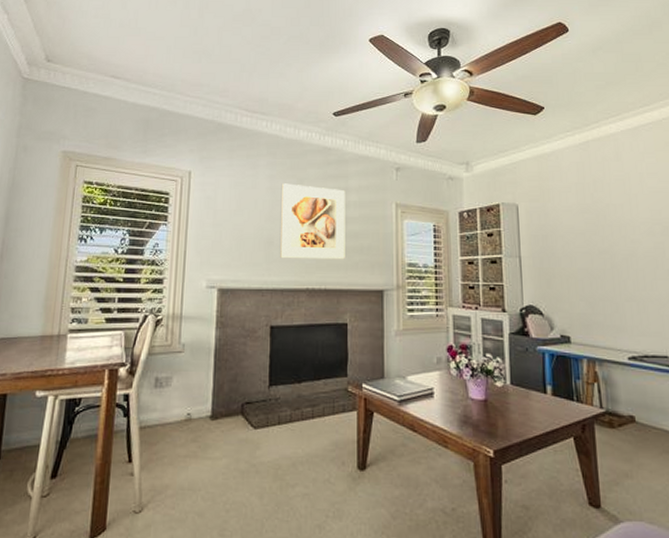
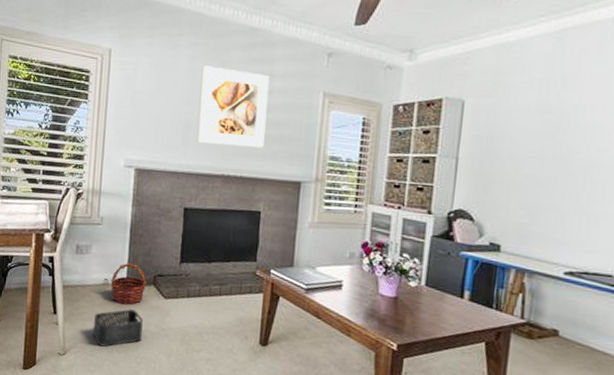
storage bin: none [174,446,231,496] -> present [92,309,143,347]
basket: none [194,392,234,441] -> present [111,263,147,305]

